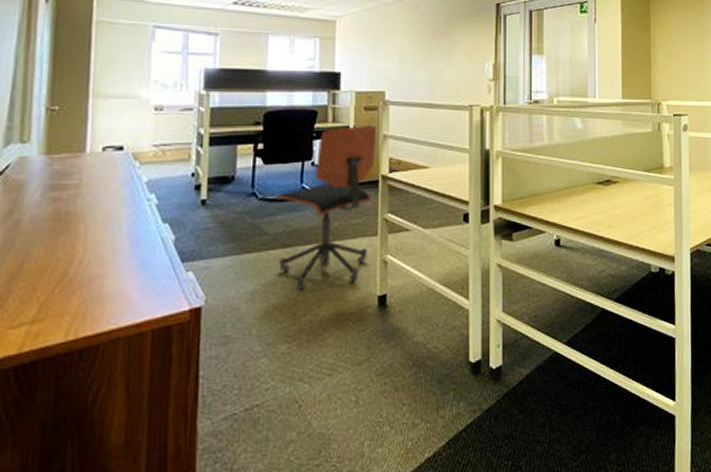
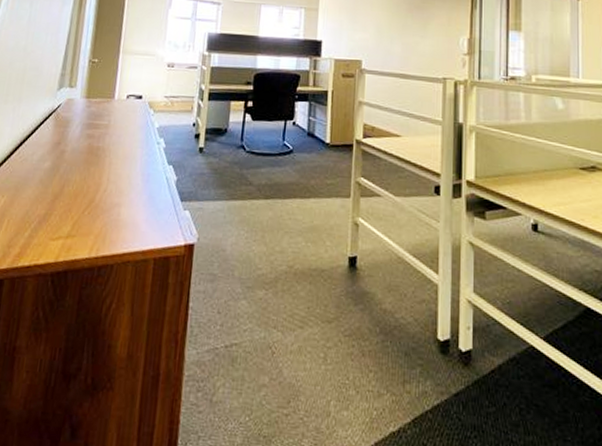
office chair: present [275,125,378,289] -> none [260,90,354,241]

